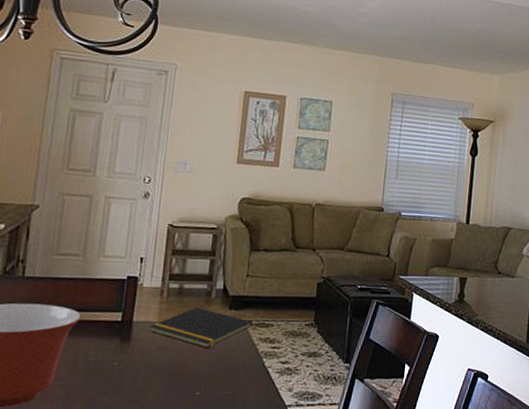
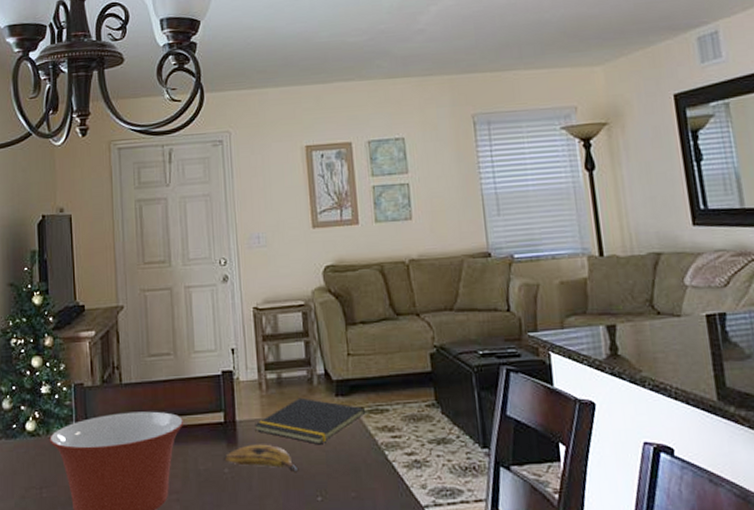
banana: none [115,343,183,371] -> present [224,444,298,473]

